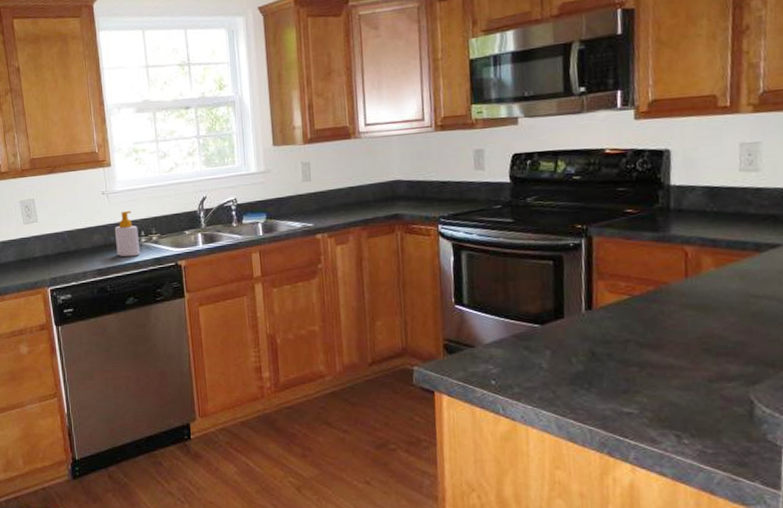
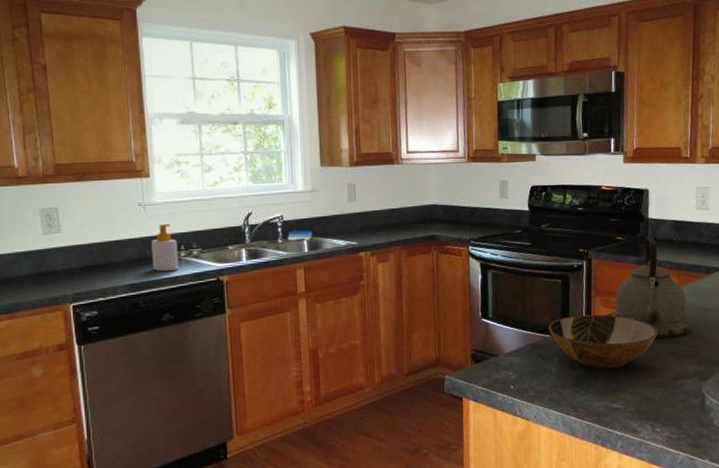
bowl: none [536,301,685,366] -> present [548,314,658,369]
kettle: none [620,207,735,331] -> present [612,236,692,338]

